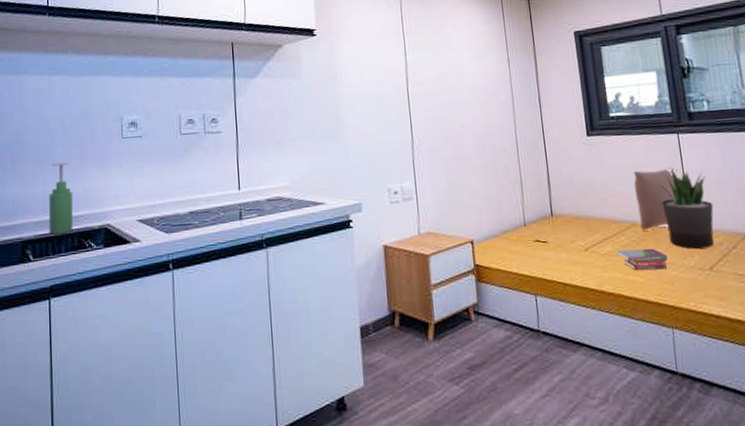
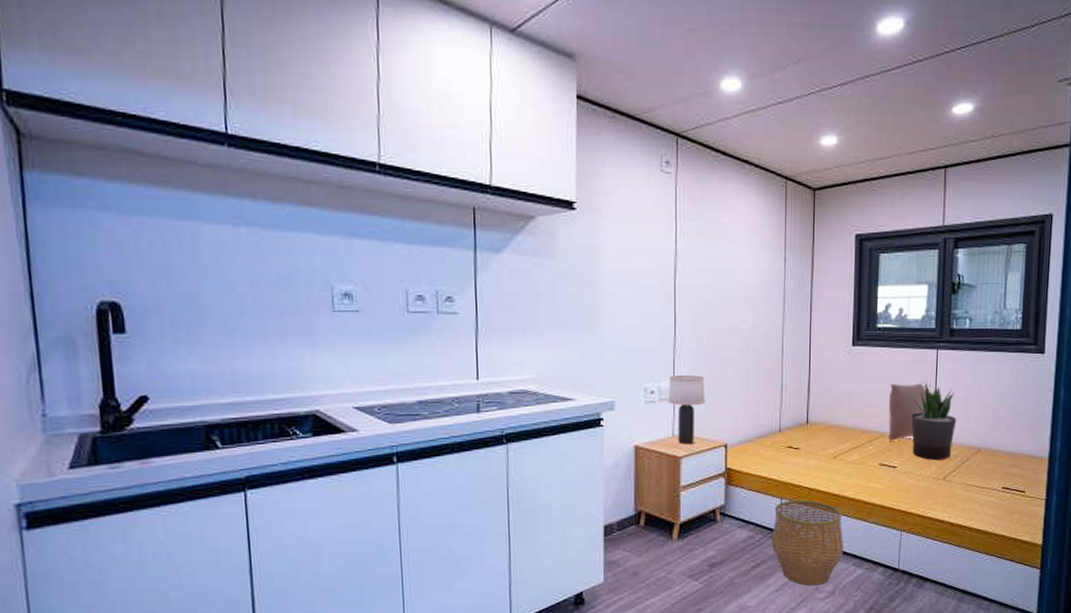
soap dispenser: present [48,162,74,235] -> none [239,336,273,419]
table lamp: none [410,174,448,243] -> present [668,374,706,445]
basket: none [529,295,612,392] -> present [771,499,844,586]
books: present [616,248,668,271] -> none [863,458,908,479]

